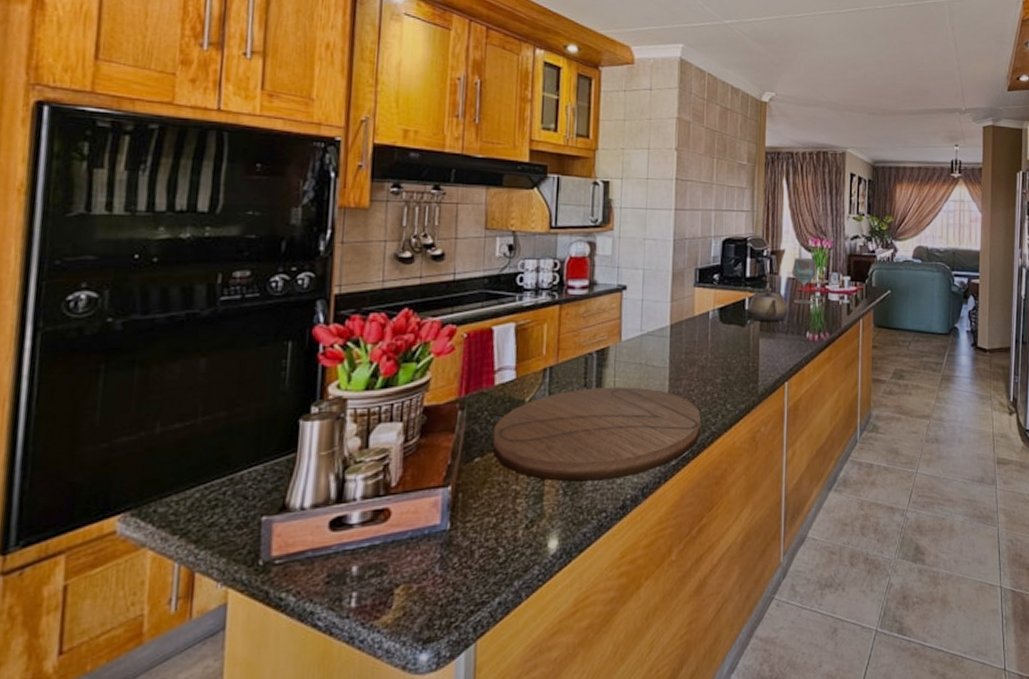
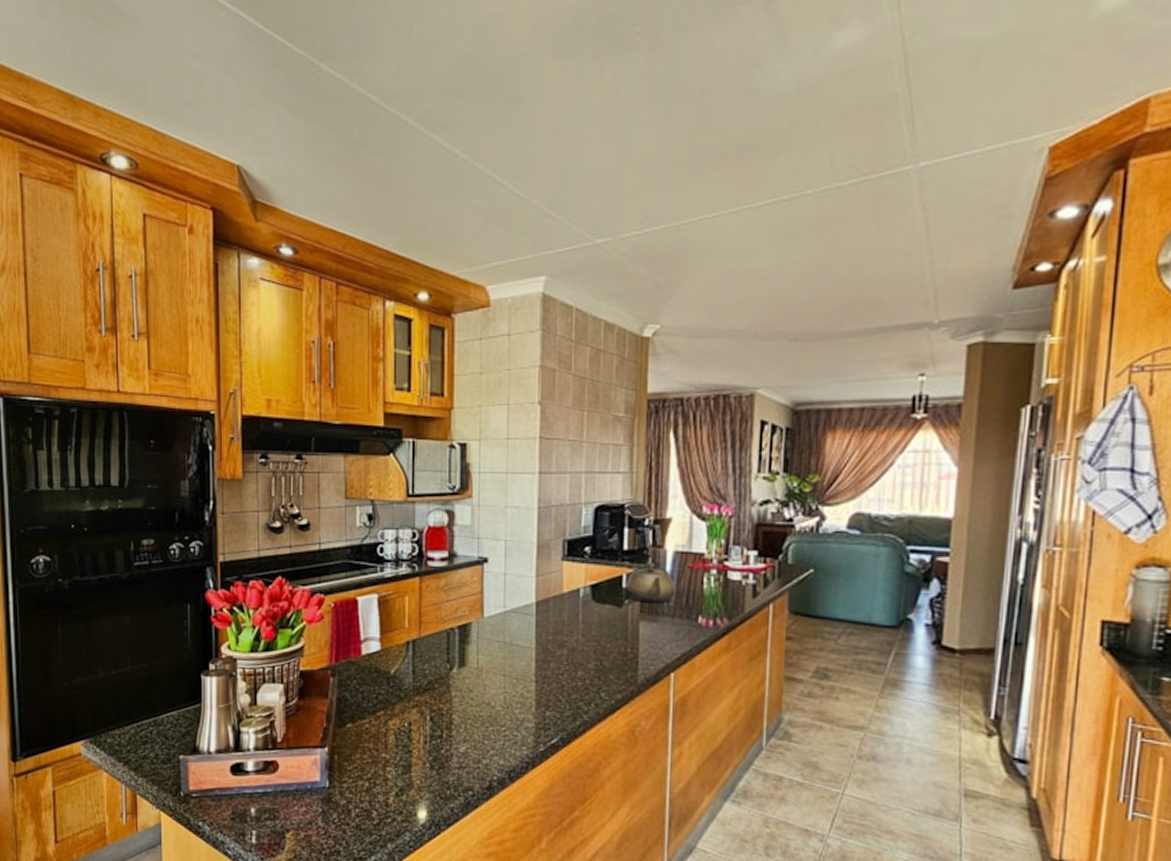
cutting board: present [492,387,702,482] -> none [362,664,572,759]
wine glass: present [792,257,817,305] -> none [680,527,713,584]

